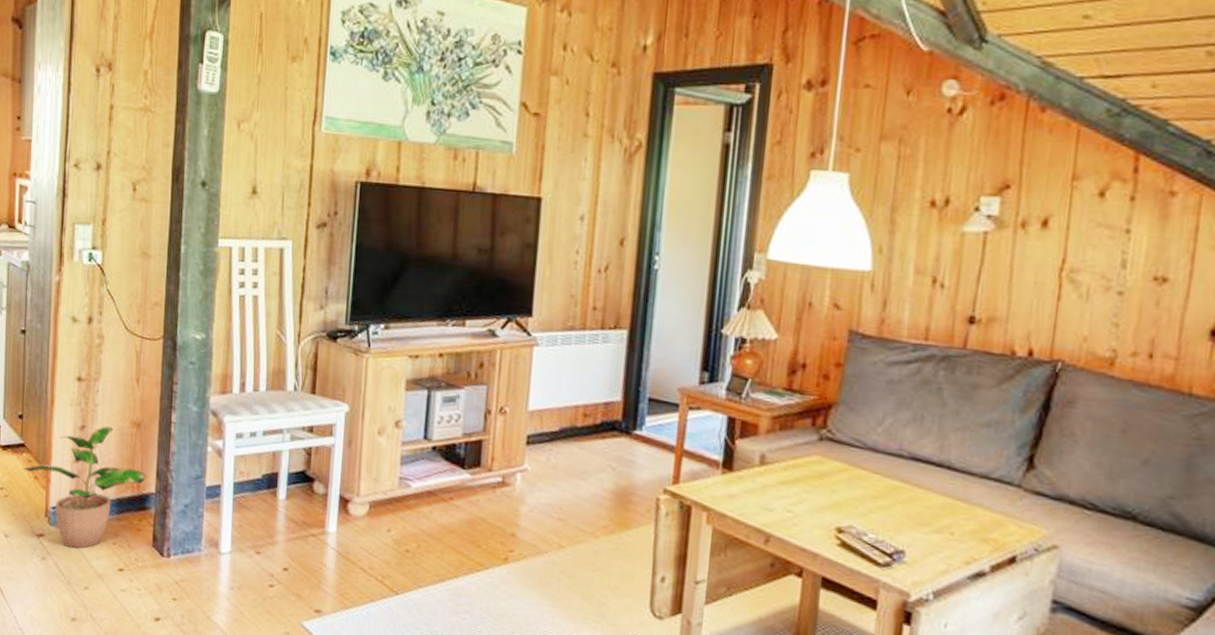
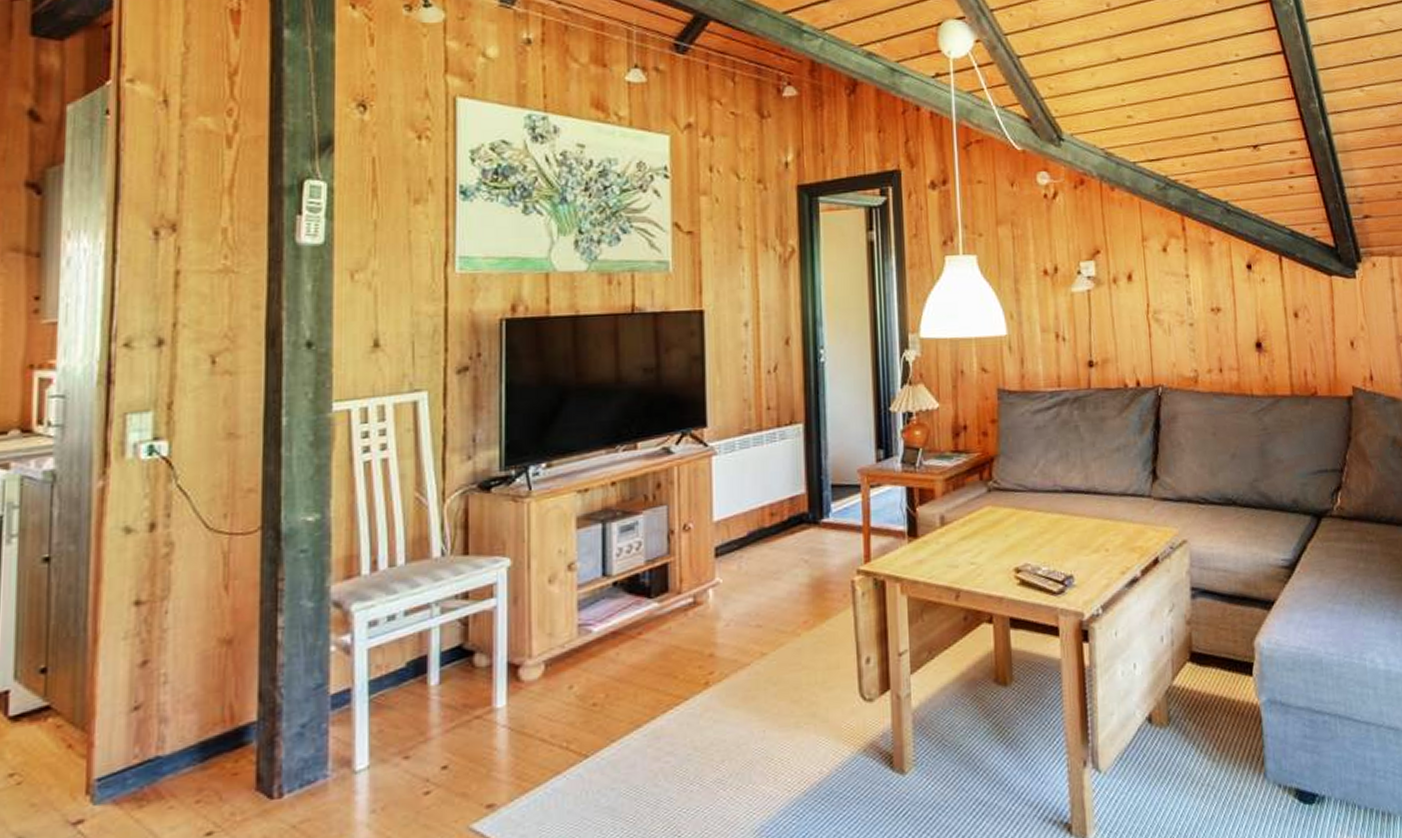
potted plant: present [22,426,147,549] -> none [47,652,245,826]

